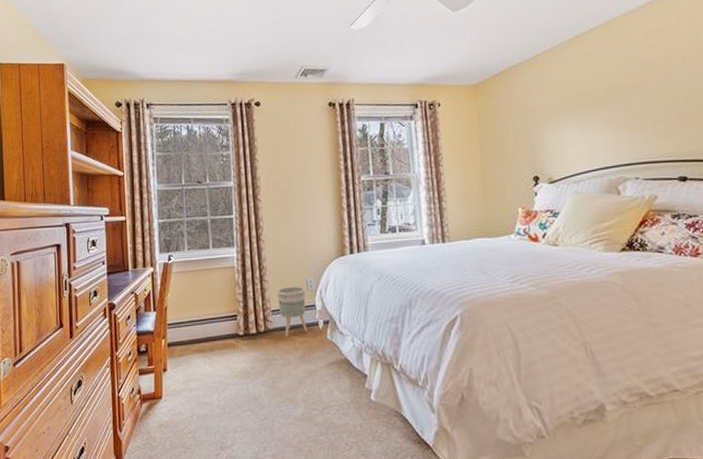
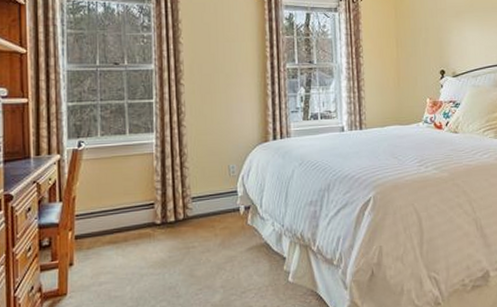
planter: present [277,286,308,337] -> none [198,172,228,224]

